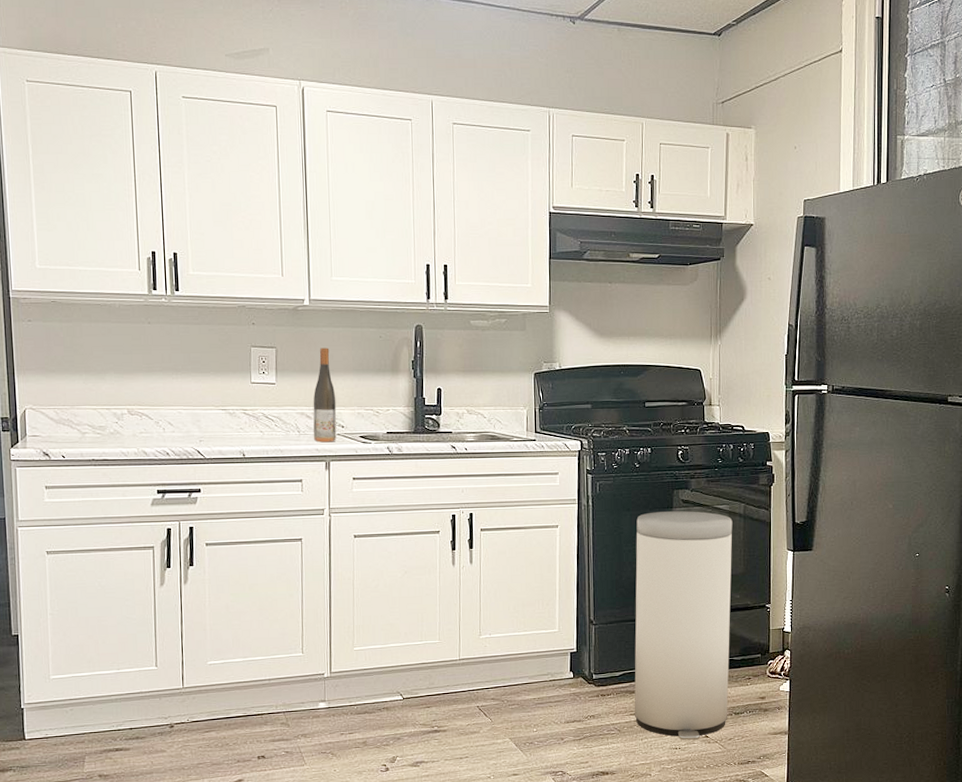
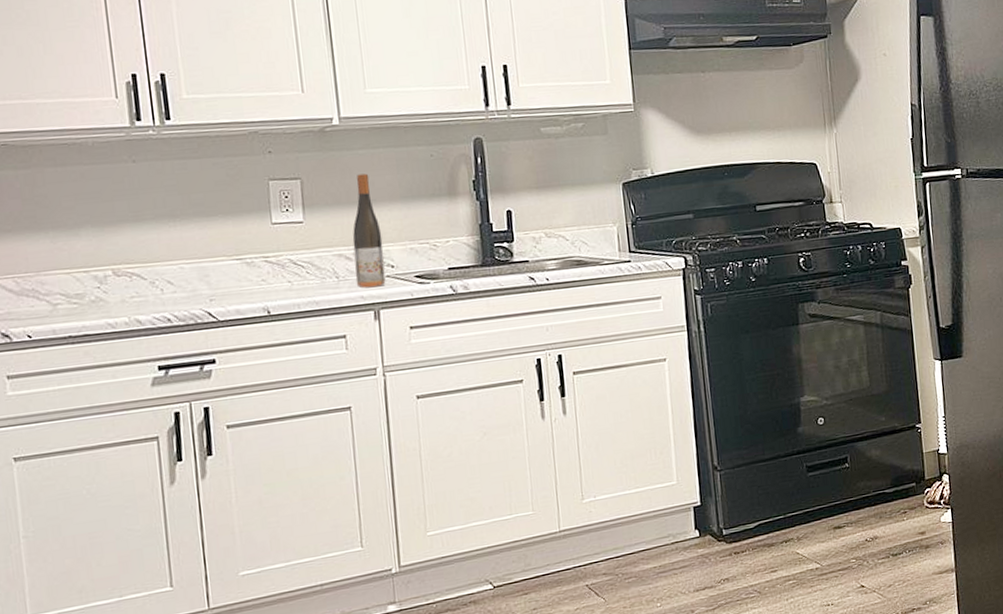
pedal bin: present [634,511,733,740] -> none [758,325,885,595]

